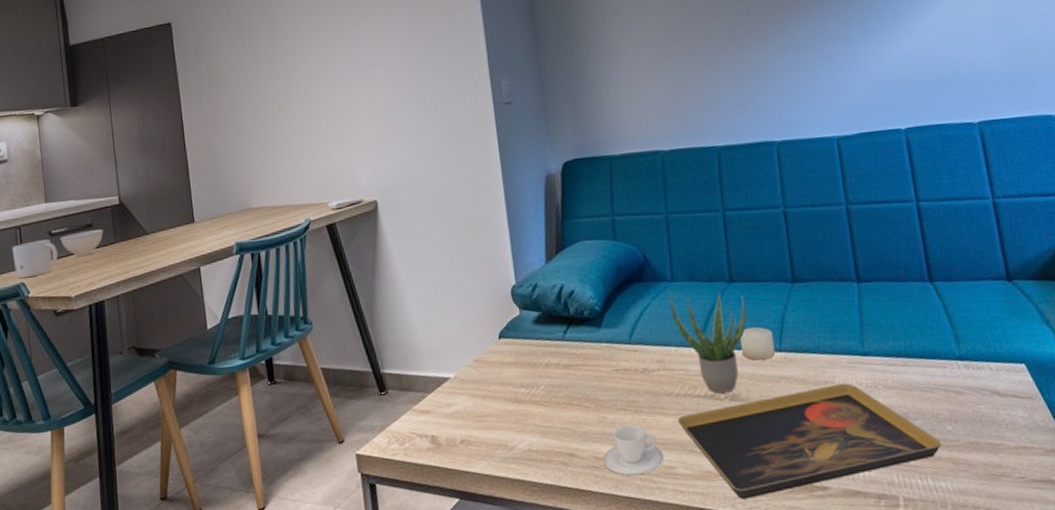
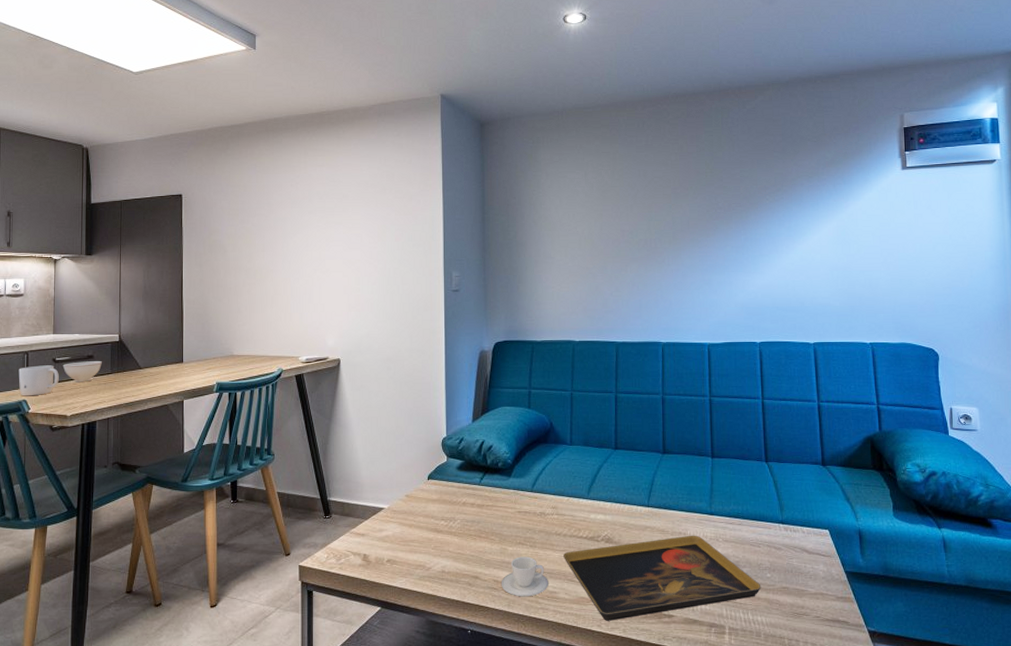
potted plant: present [669,290,747,393] -> none [566,451,625,536]
candle: present [740,327,776,360] -> none [618,486,644,512]

